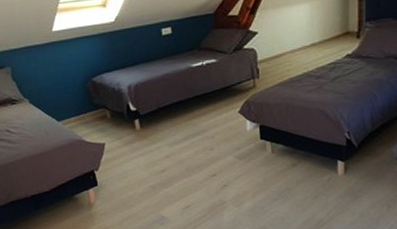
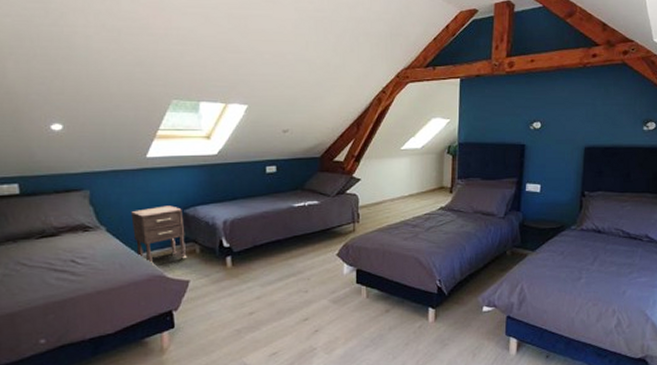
nightstand: none [47,75,100,131] -> present [131,205,187,265]

